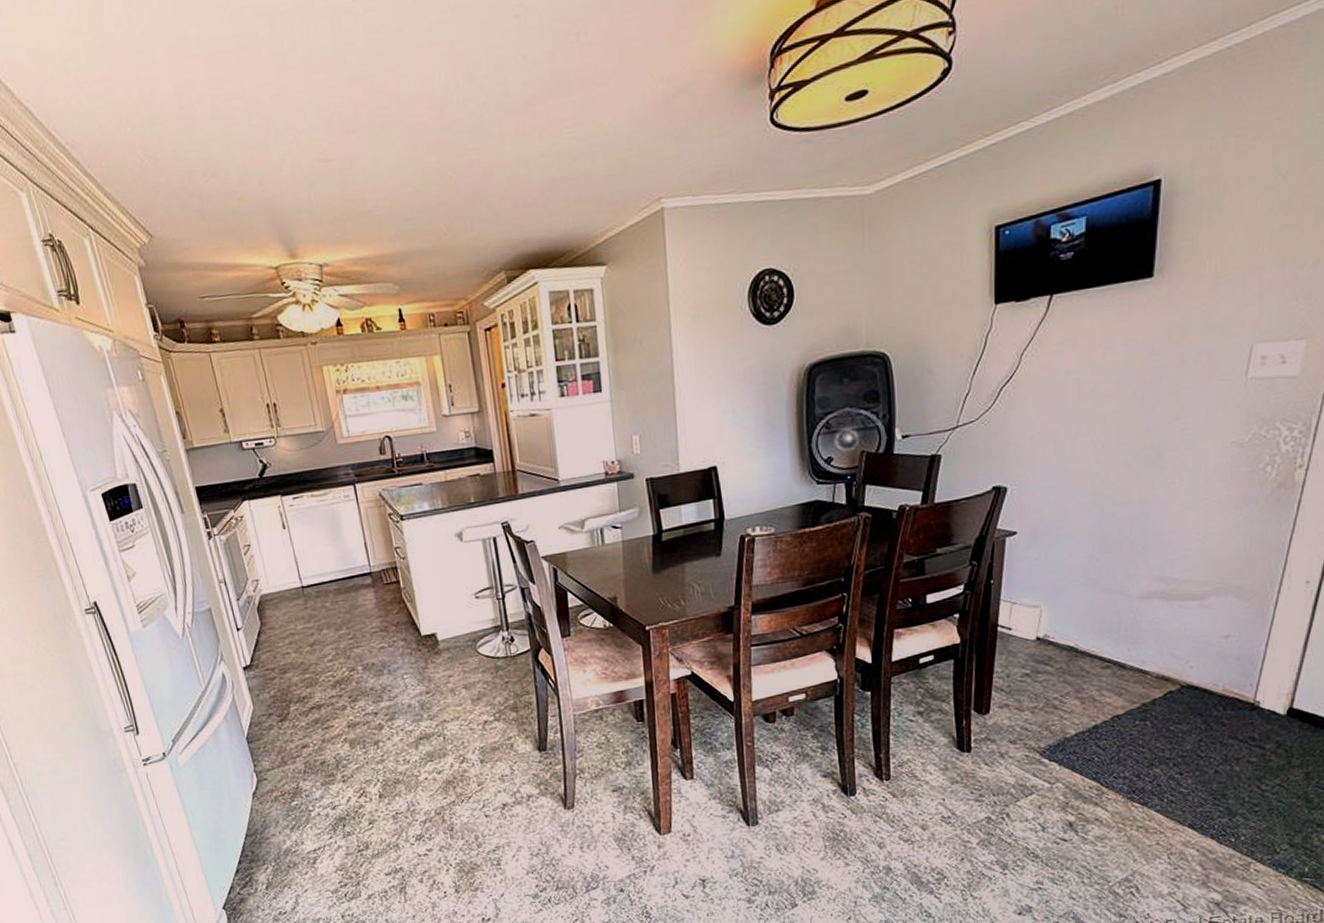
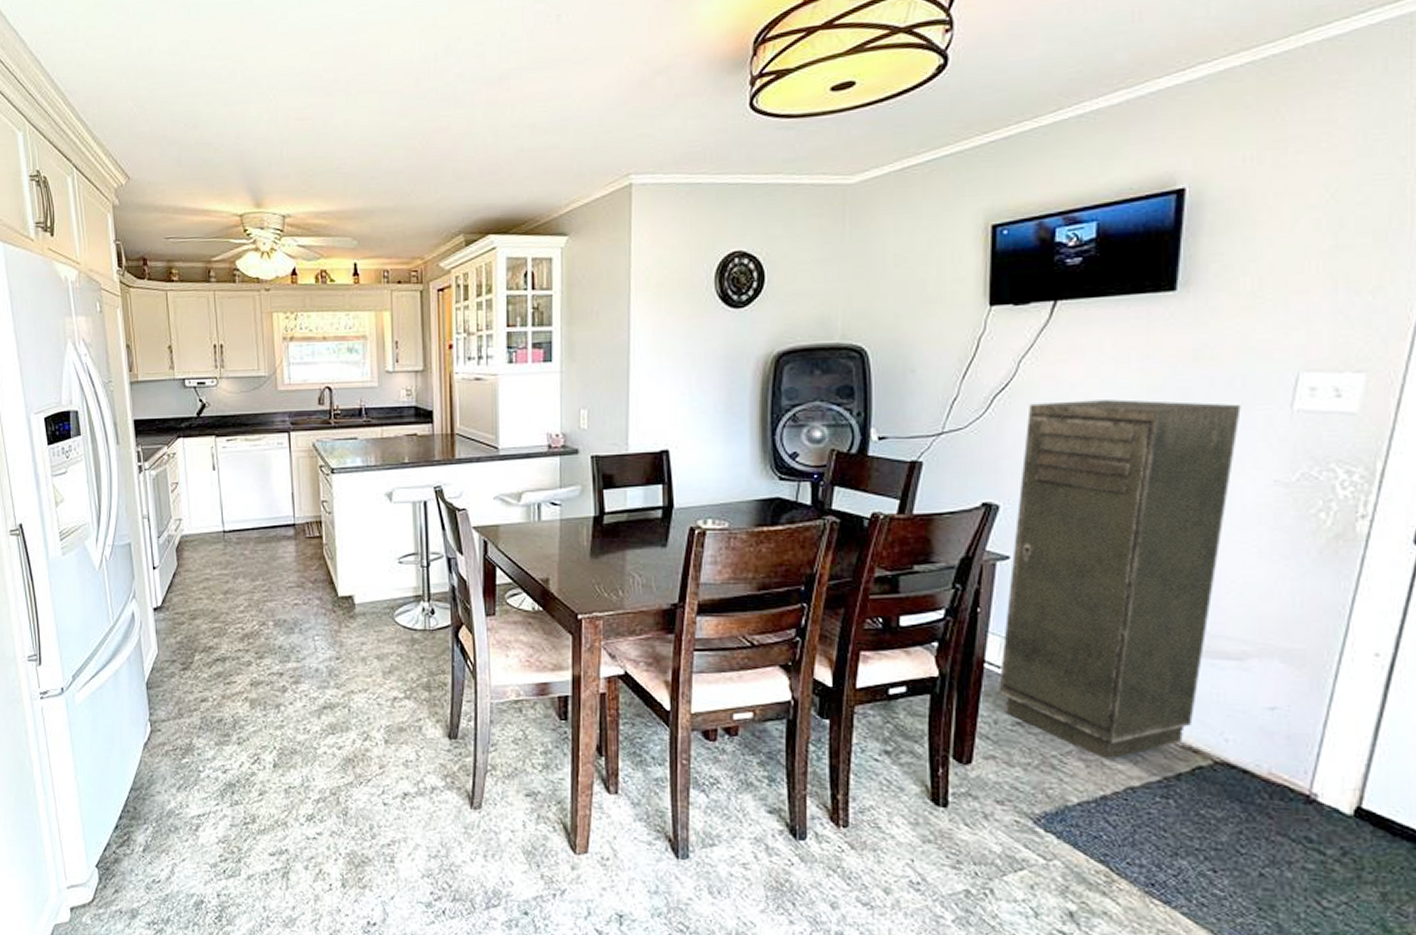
storage cabinet: none [1010,377,1206,696] -> present [998,399,1241,760]

